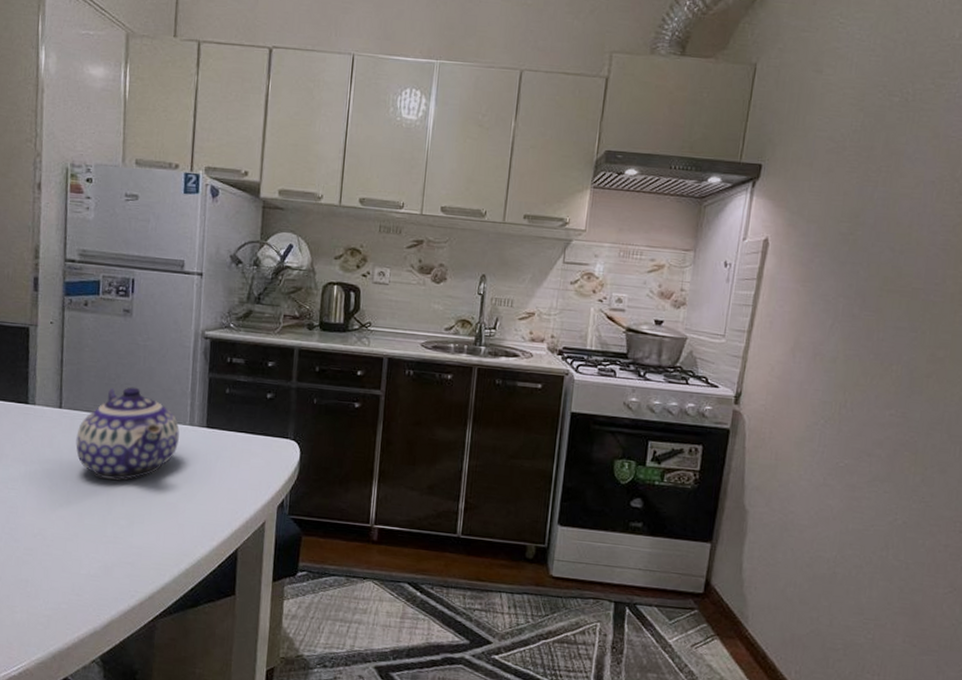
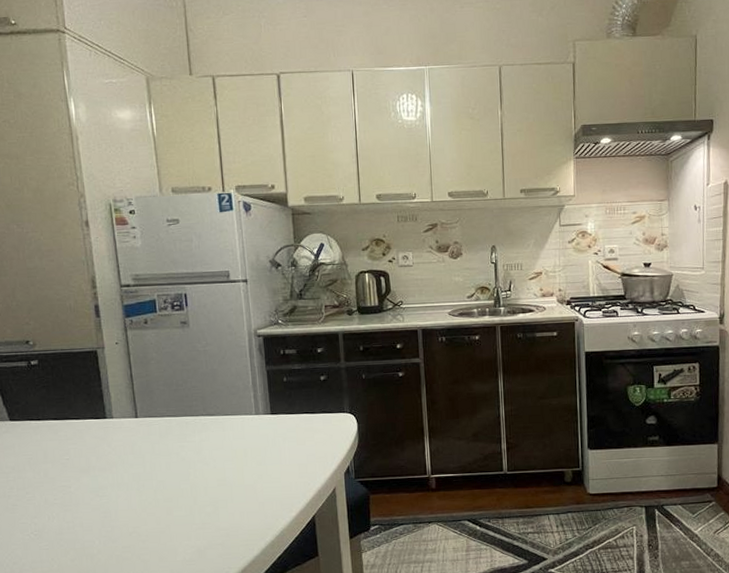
teapot: present [76,387,180,480] -> none [155,389,248,474]

